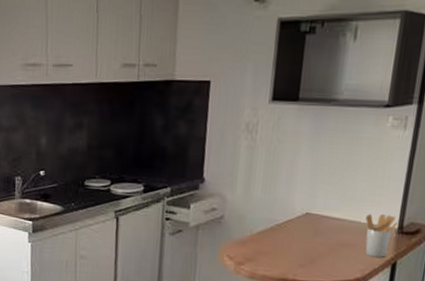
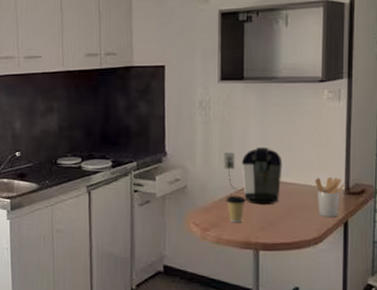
coffee cup: none [265,228,287,259] -> present [226,195,246,223]
coffee maker: none [266,177,332,241] -> present [224,146,282,205]

